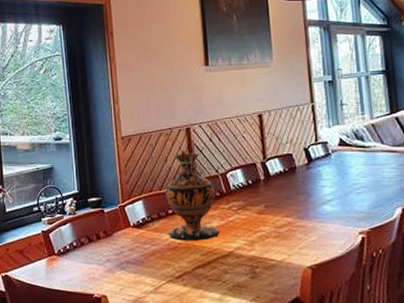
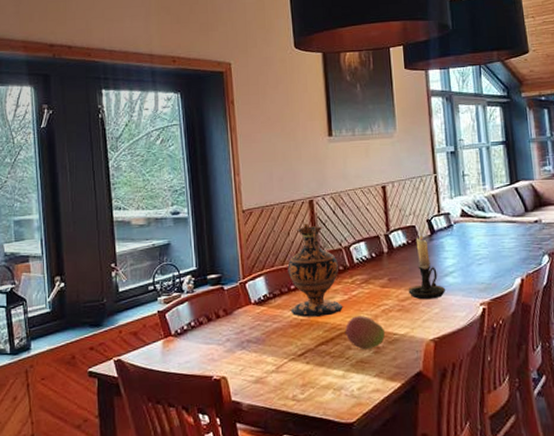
fruit: none [221,241,261,274] -> present [344,316,385,349]
candle holder: none [285,157,323,227] -> present [408,229,445,300]

